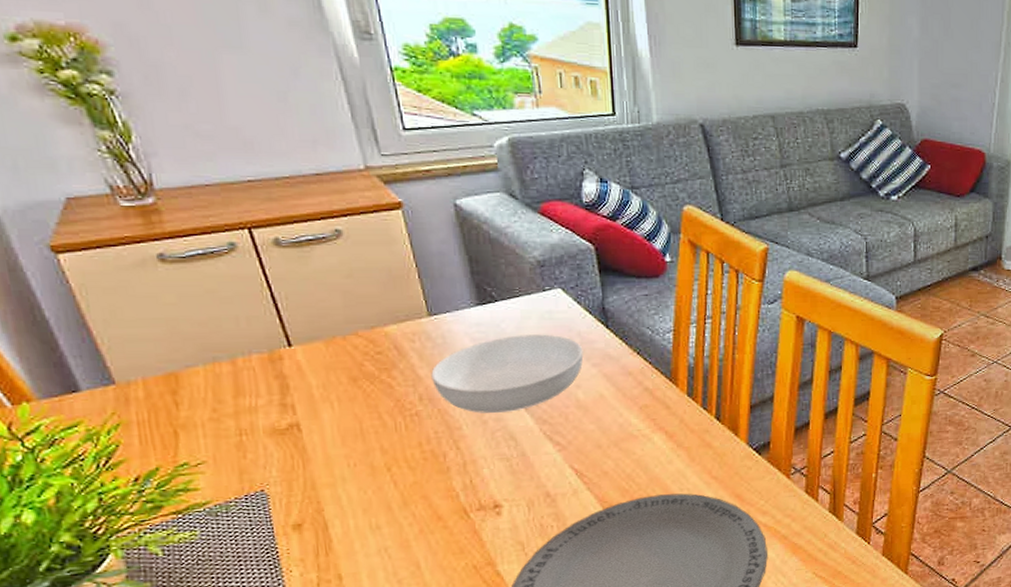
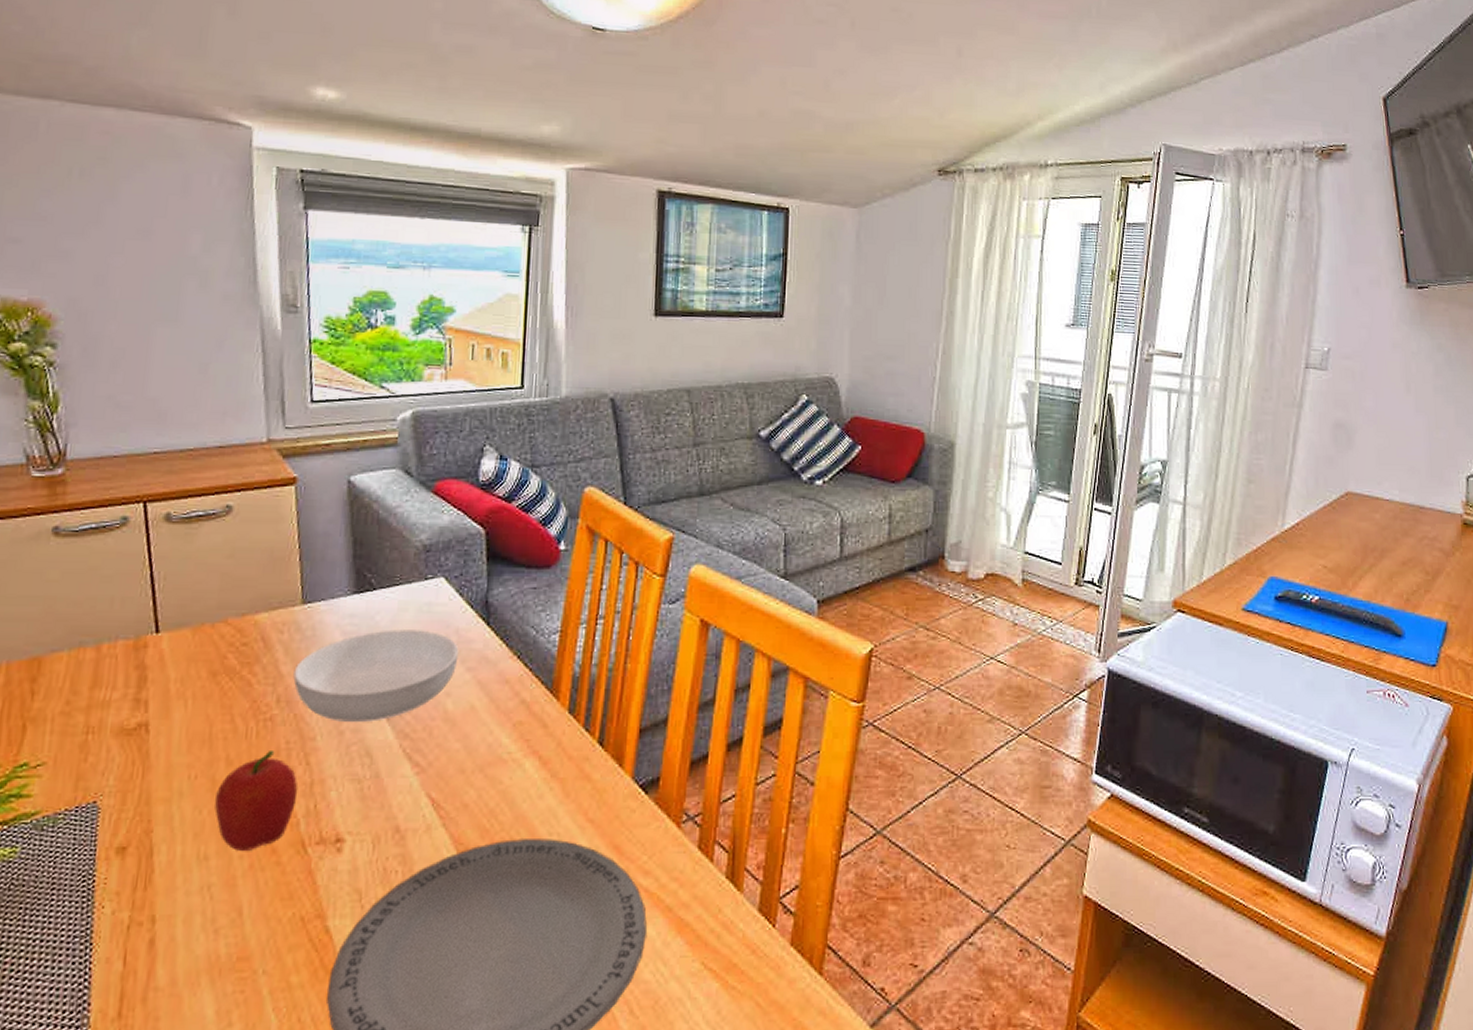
fruit: none [377,440,453,521] -> present [214,751,298,852]

